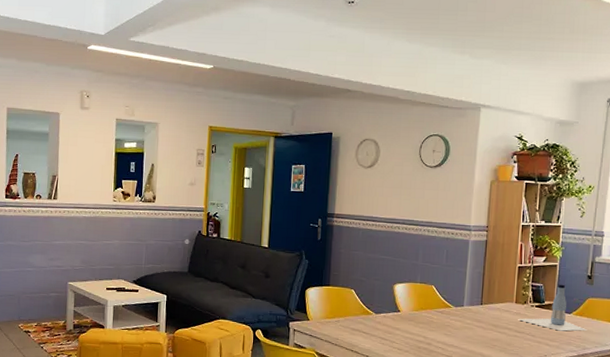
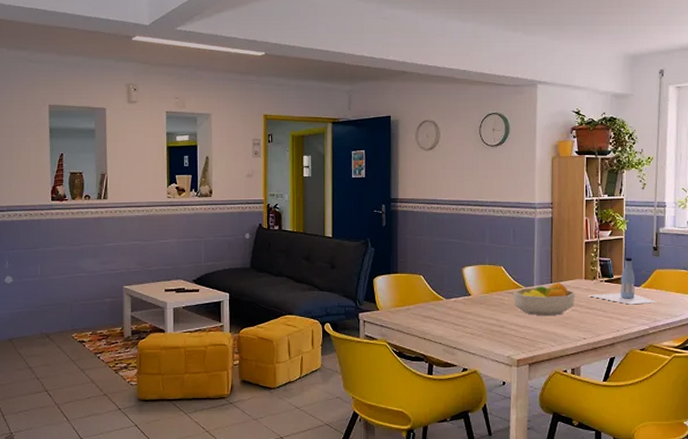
fruit bowl: none [442,304,505,337] -> present [513,281,576,316]

